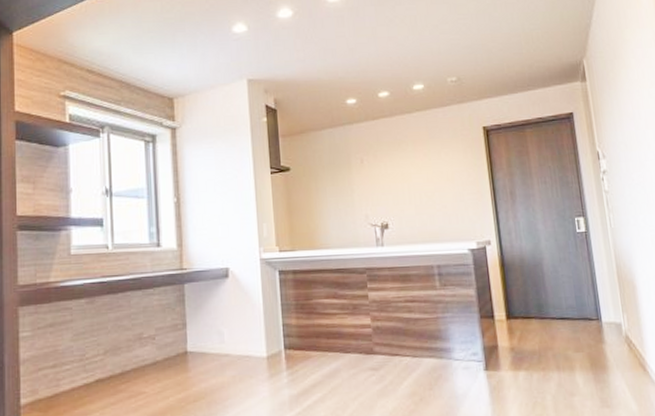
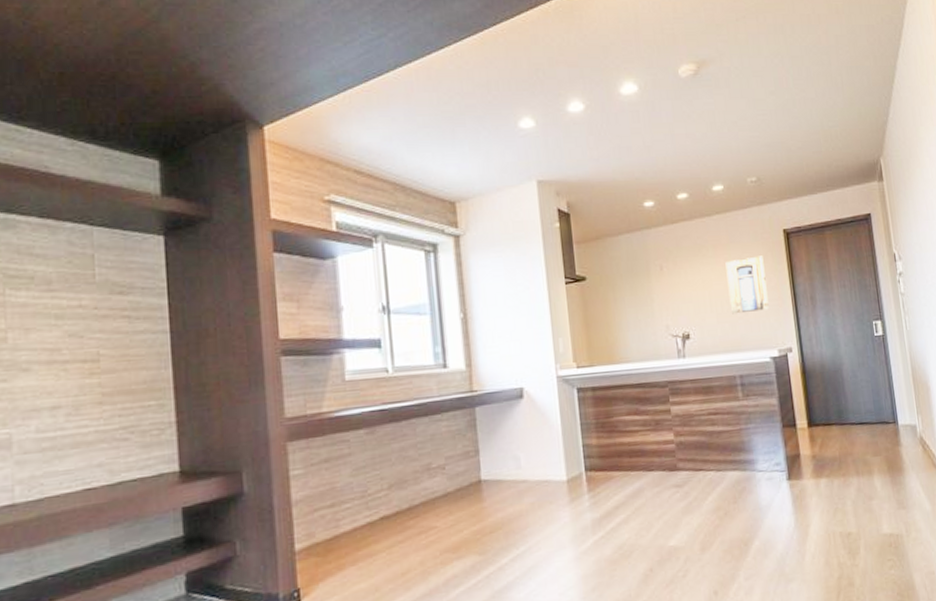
wall art: none [424,151,468,207] -> present [725,255,769,314]

